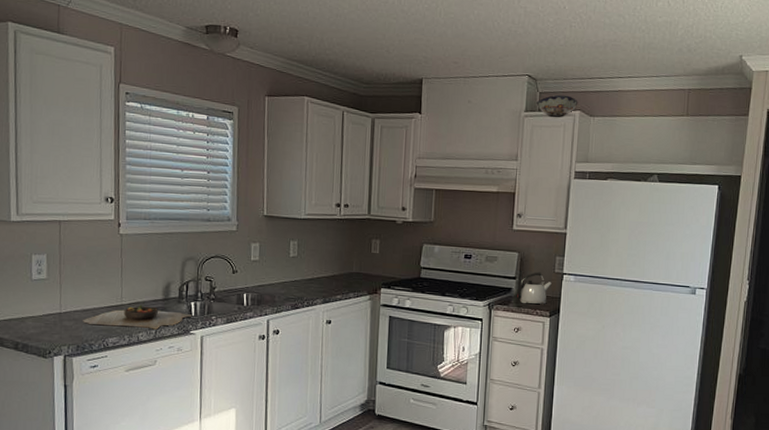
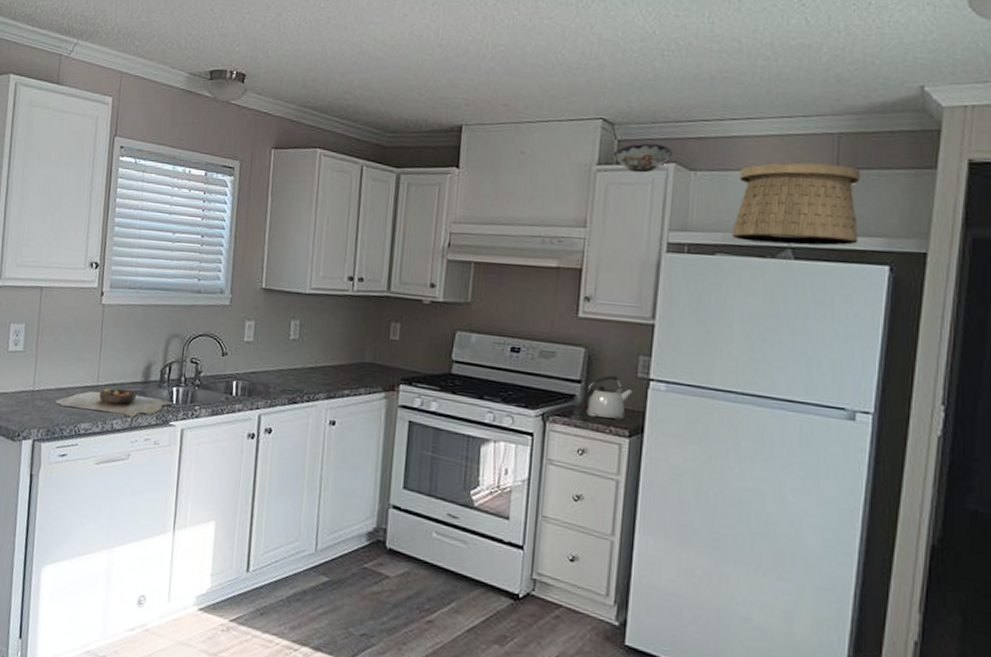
basket: none [618,111,701,172] -> present [732,162,860,246]

